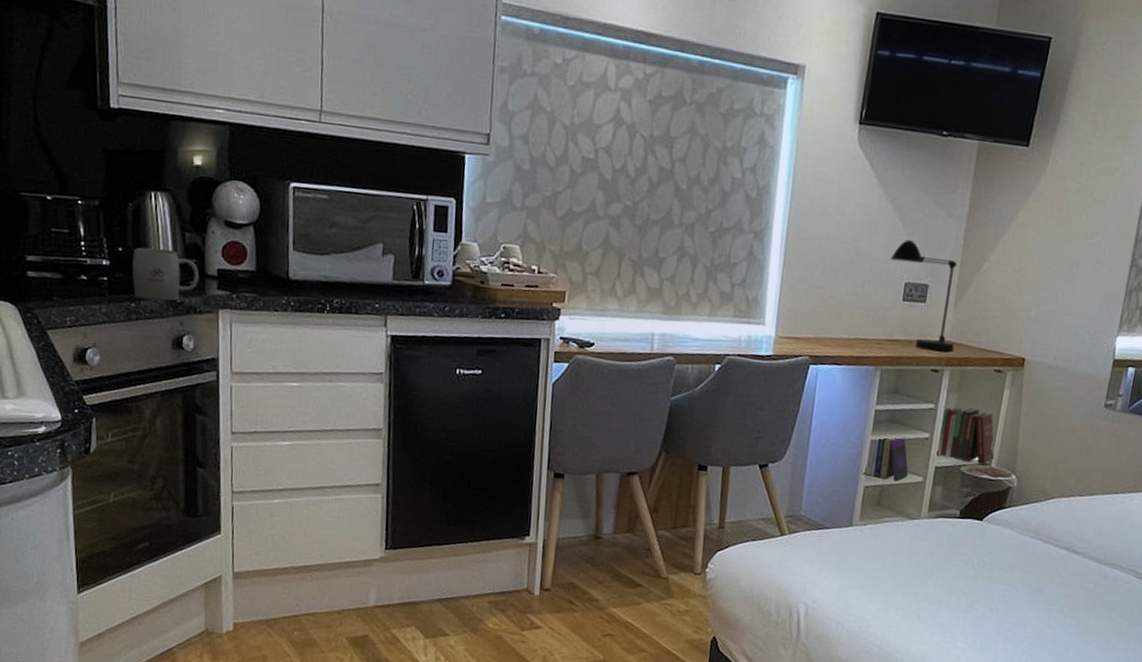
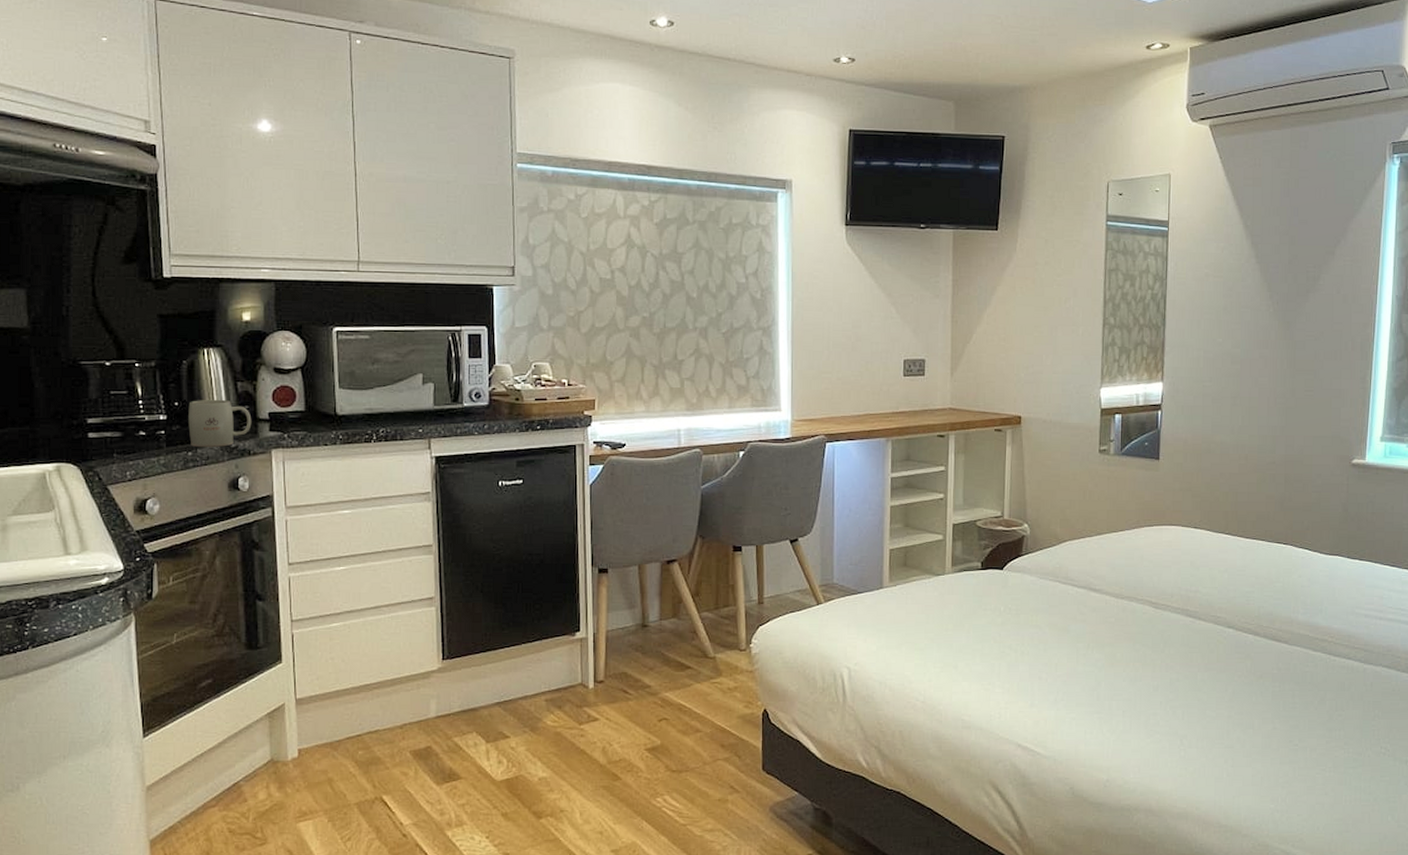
books: present [861,436,909,482] -> none [885,499,930,542]
desk lamp: present [890,240,957,353] -> none [888,322,955,419]
books: present [934,407,995,464] -> none [950,466,1006,517]

